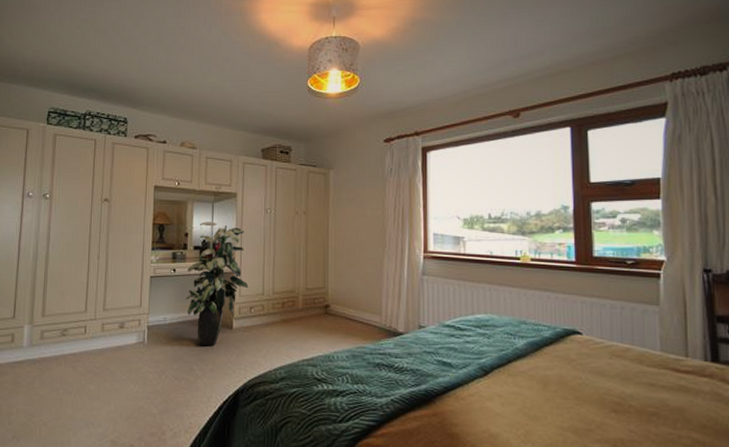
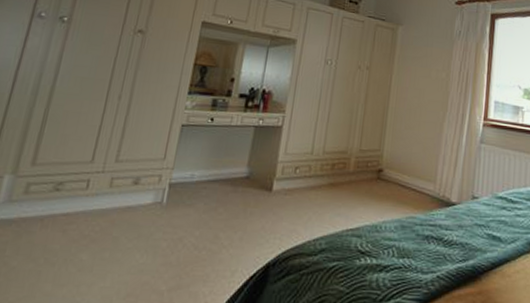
indoor plant: present [185,222,249,345] -> none [221,67,300,210]

